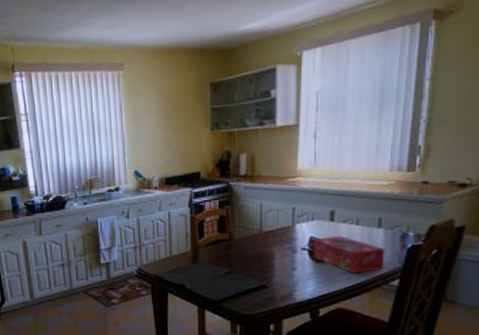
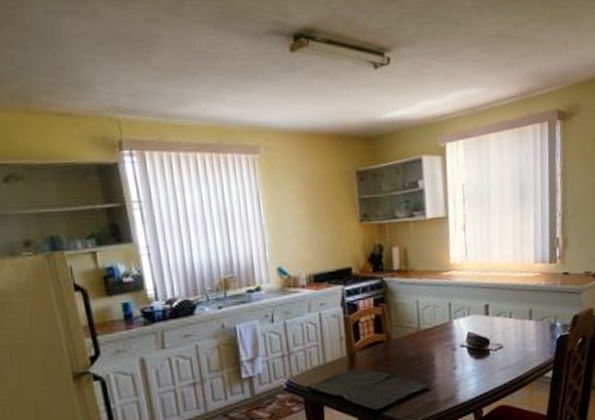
tissue box: present [312,235,385,274] -> none [471,329,538,368]

